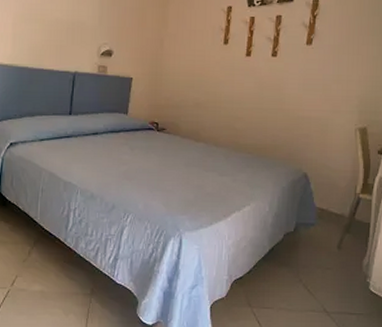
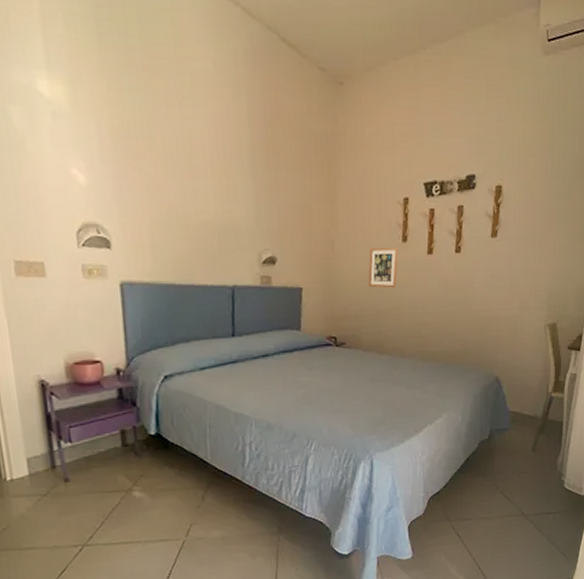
picture frame: none [190,47,219,84] -> present [368,247,398,288]

